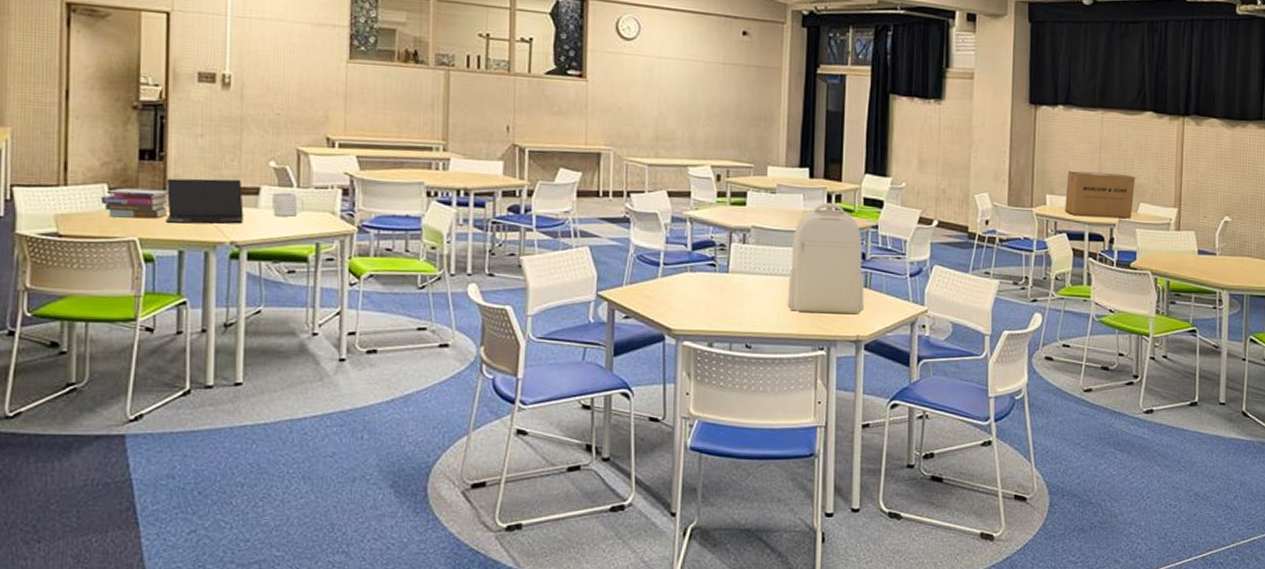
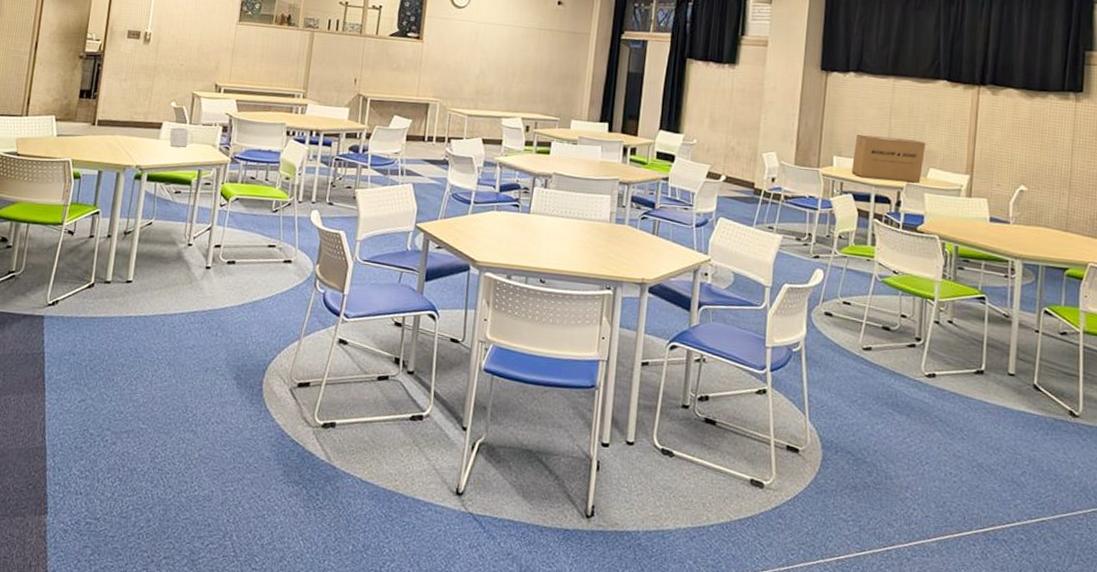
books: present [100,188,169,219] -> none [49,119,97,145]
laptop: present [165,178,244,224] -> none [91,113,150,151]
backpack: present [787,203,865,314] -> none [580,155,653,258]

